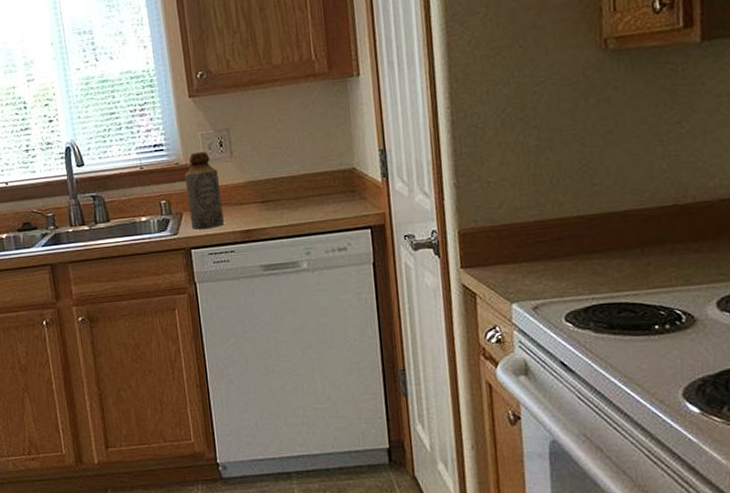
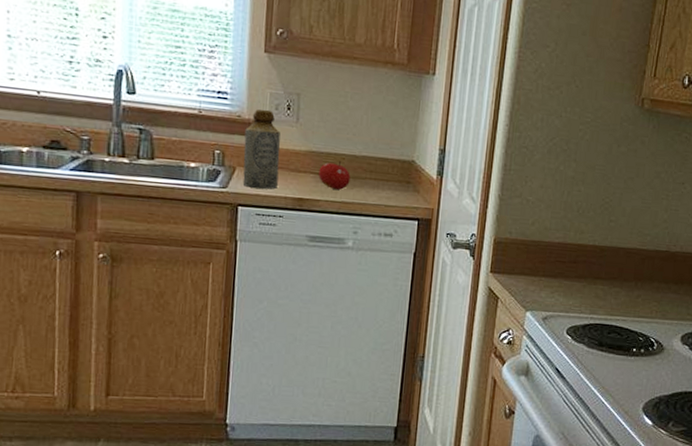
fruit: none [261,185,293,214] -> present [319,161,350,190]

